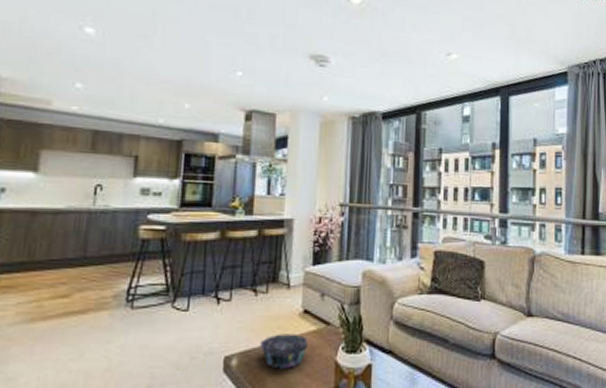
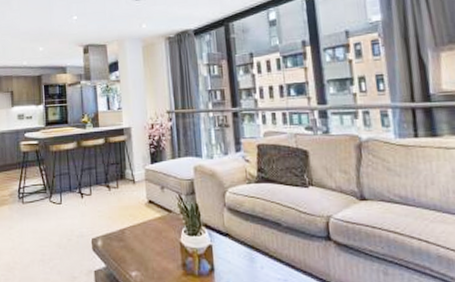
decorative bowl: present [259,333,308,369] -> none [117,220,155,249]

